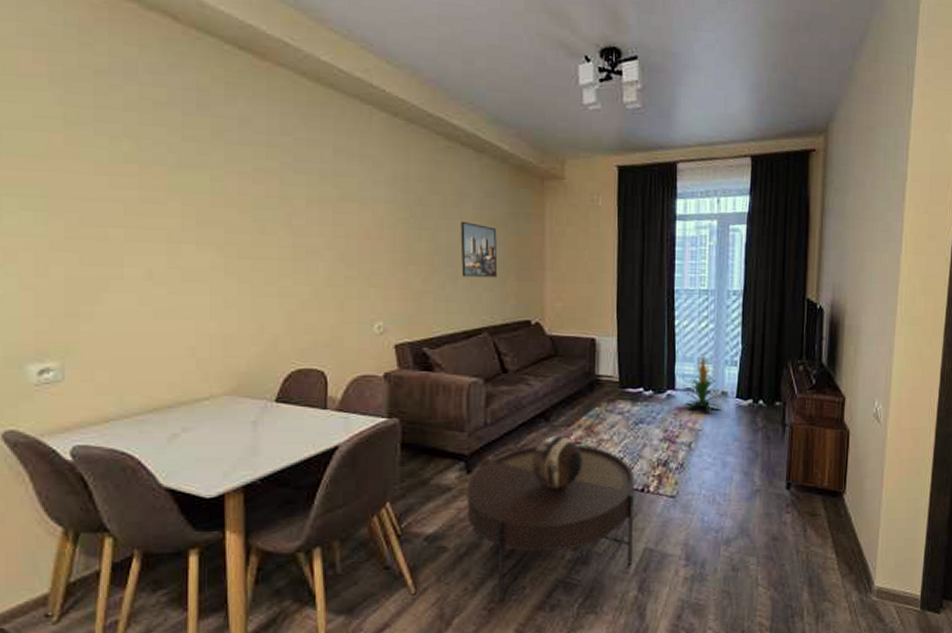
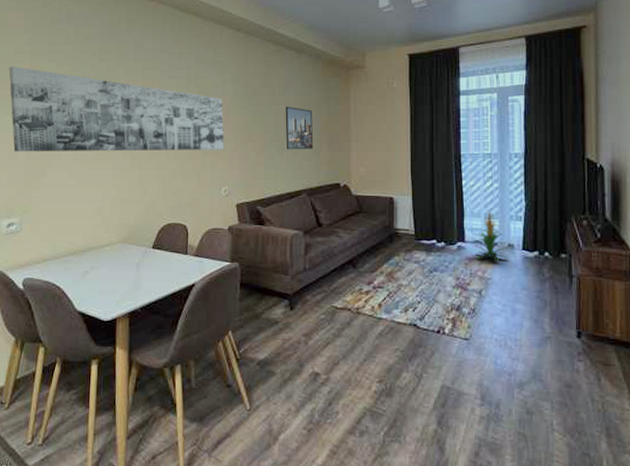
wall art: none [25,136,377,275] -> present [9,66,224,152]
coffee table: present [466,444,635,603] -> none [290,288,432,425]
decorative bowl: present [532,435,583,489] -> none [342,279,386,327]

